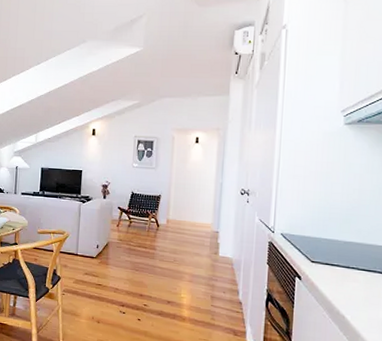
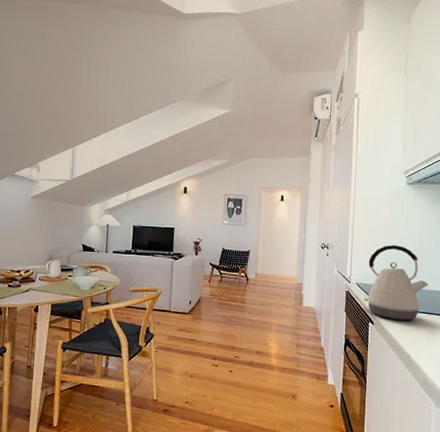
kettle: none [289,192,370,278] -> present [363,244,428,321]

